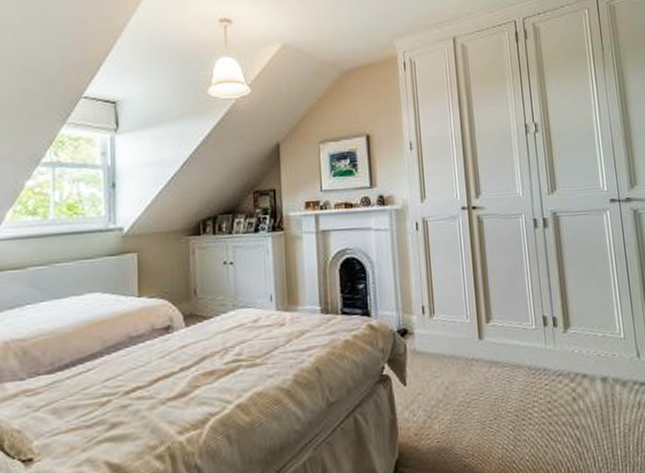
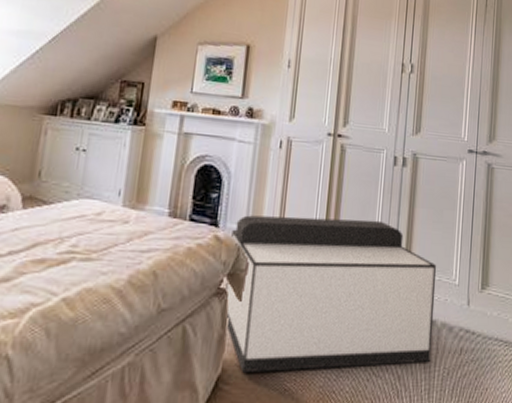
storage bench: none [384,285,609,454] -> present [224,215,437,372]

